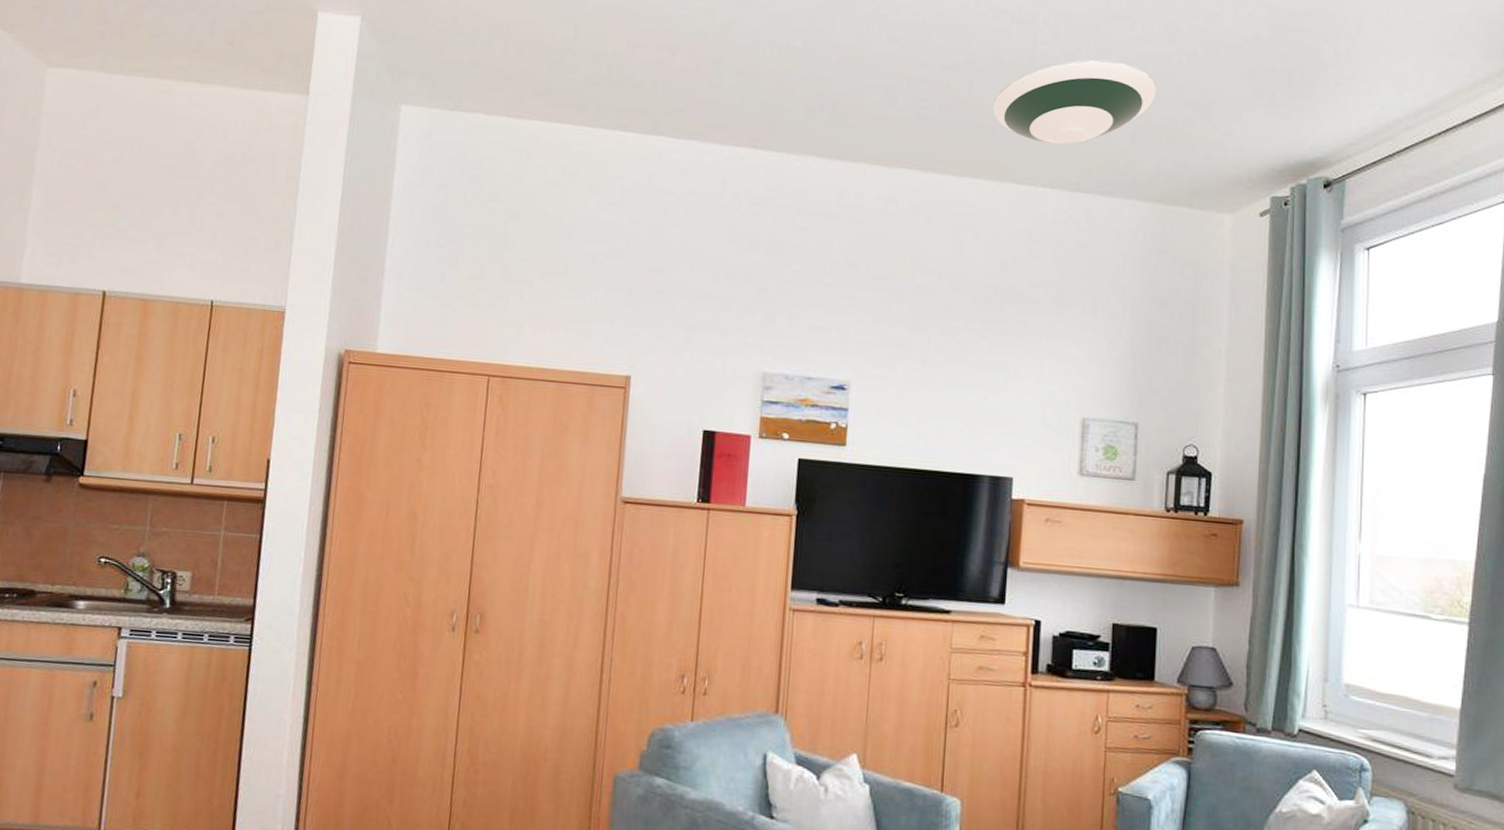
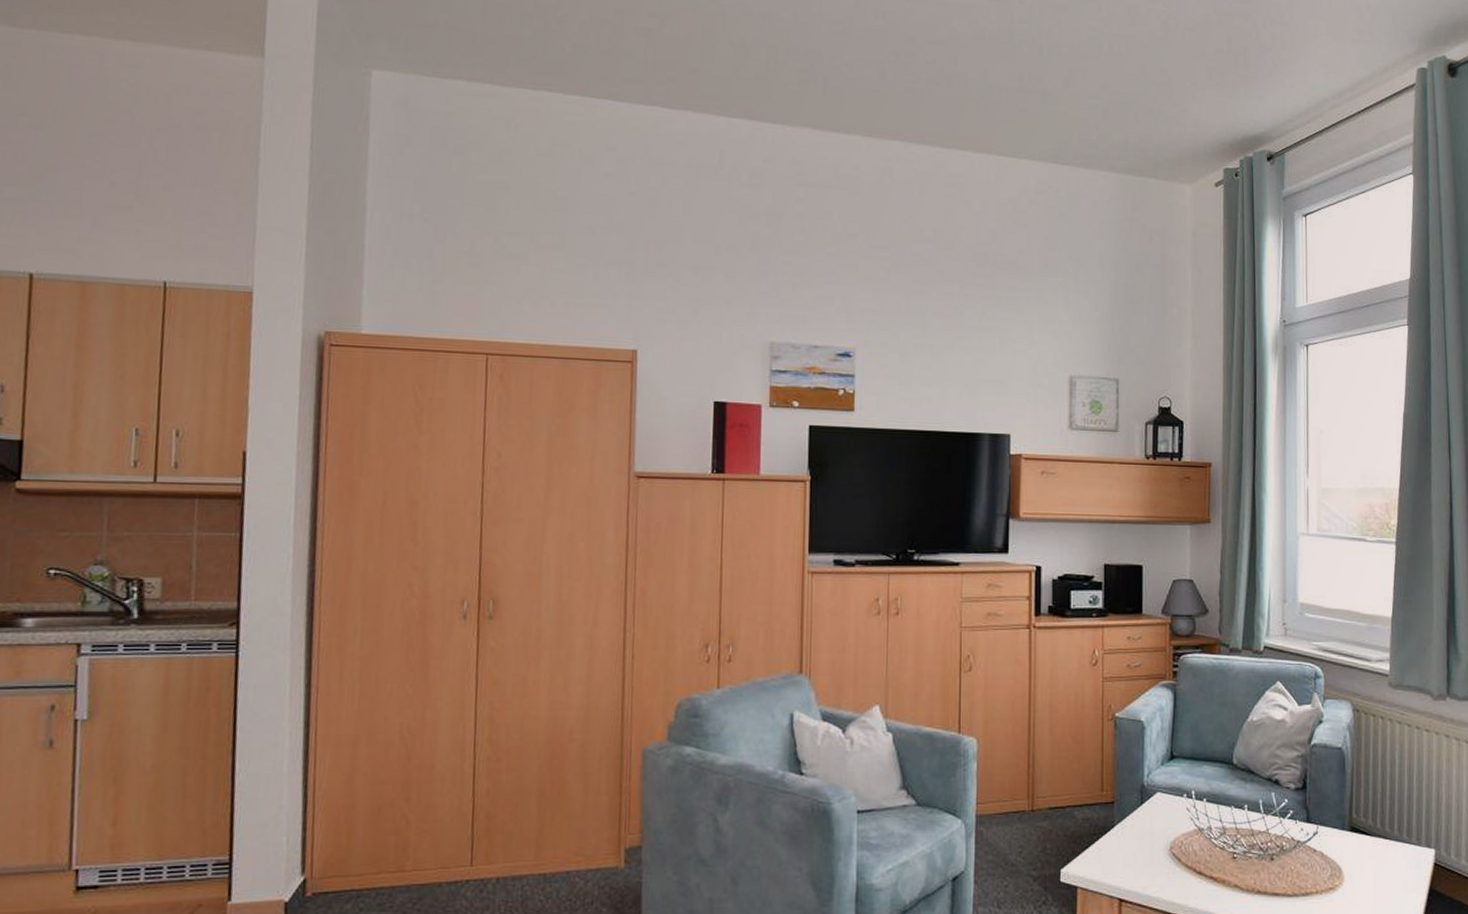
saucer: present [992,59,1156,144] -> none [976,38,1122,119]

